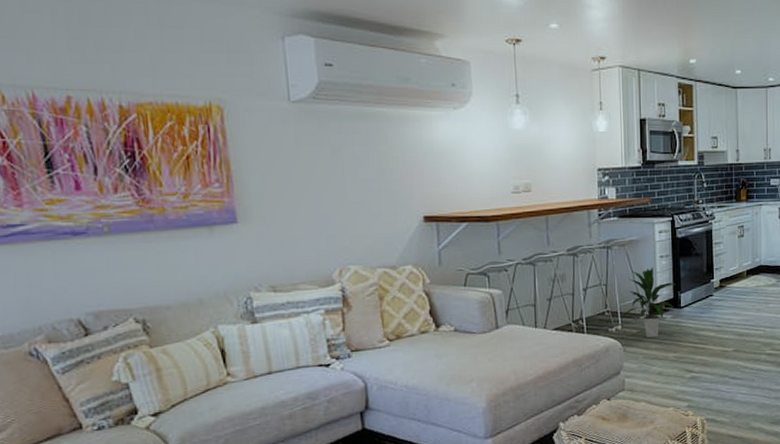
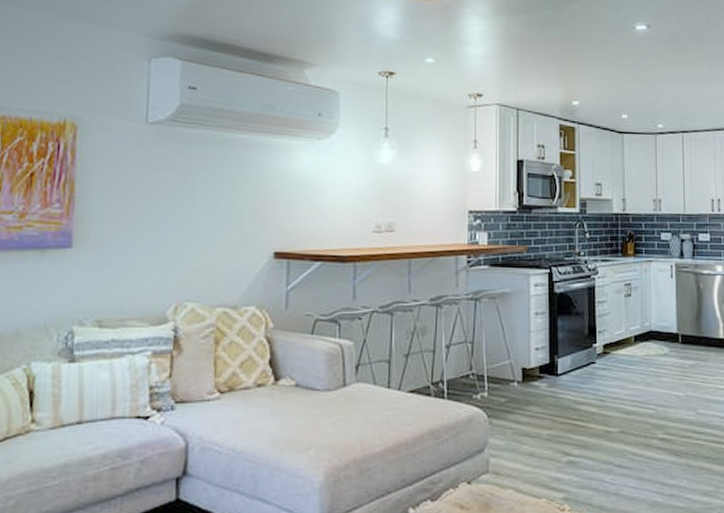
indoor plant: present [621,267,676,338] -> none [488,325,552,410]

